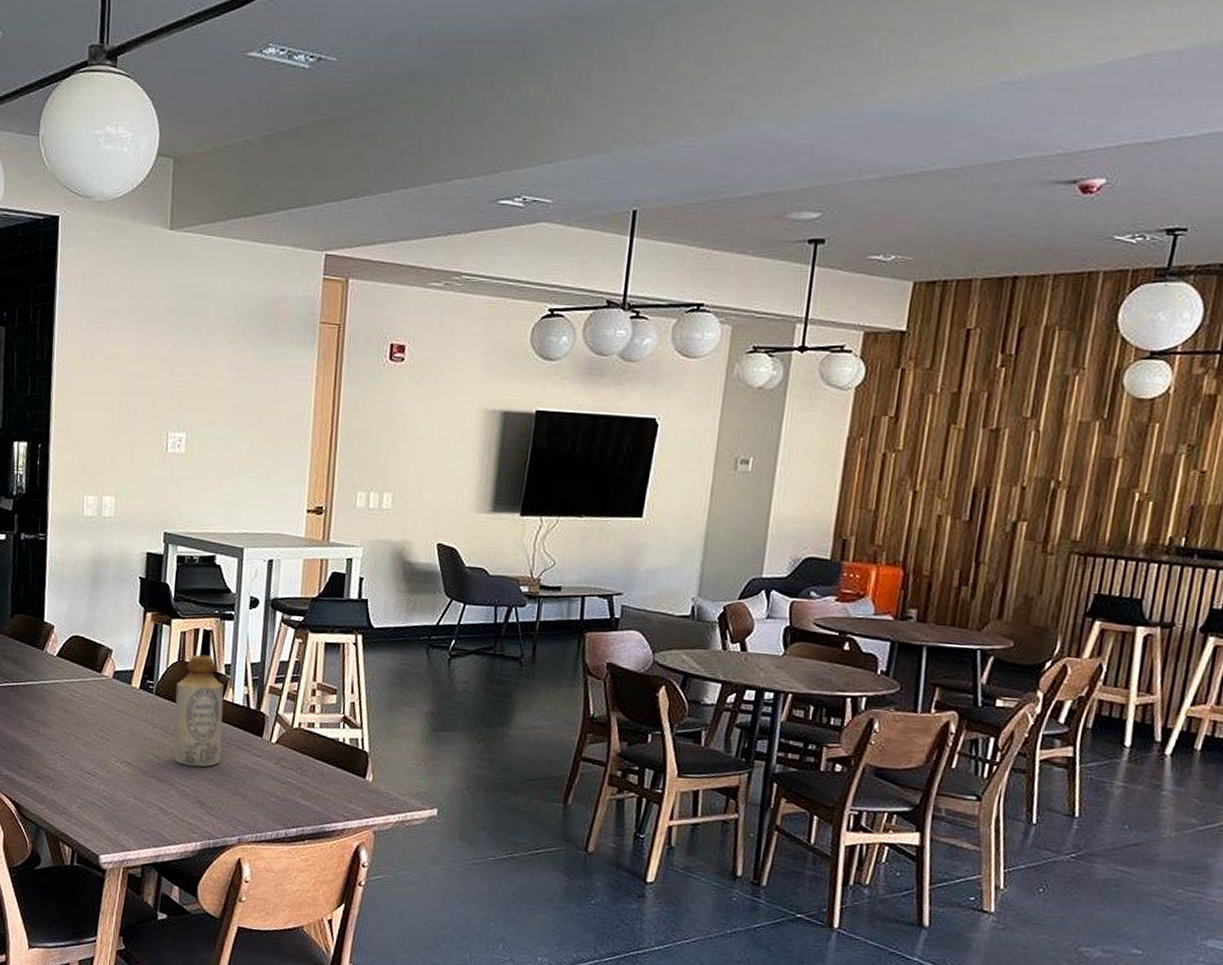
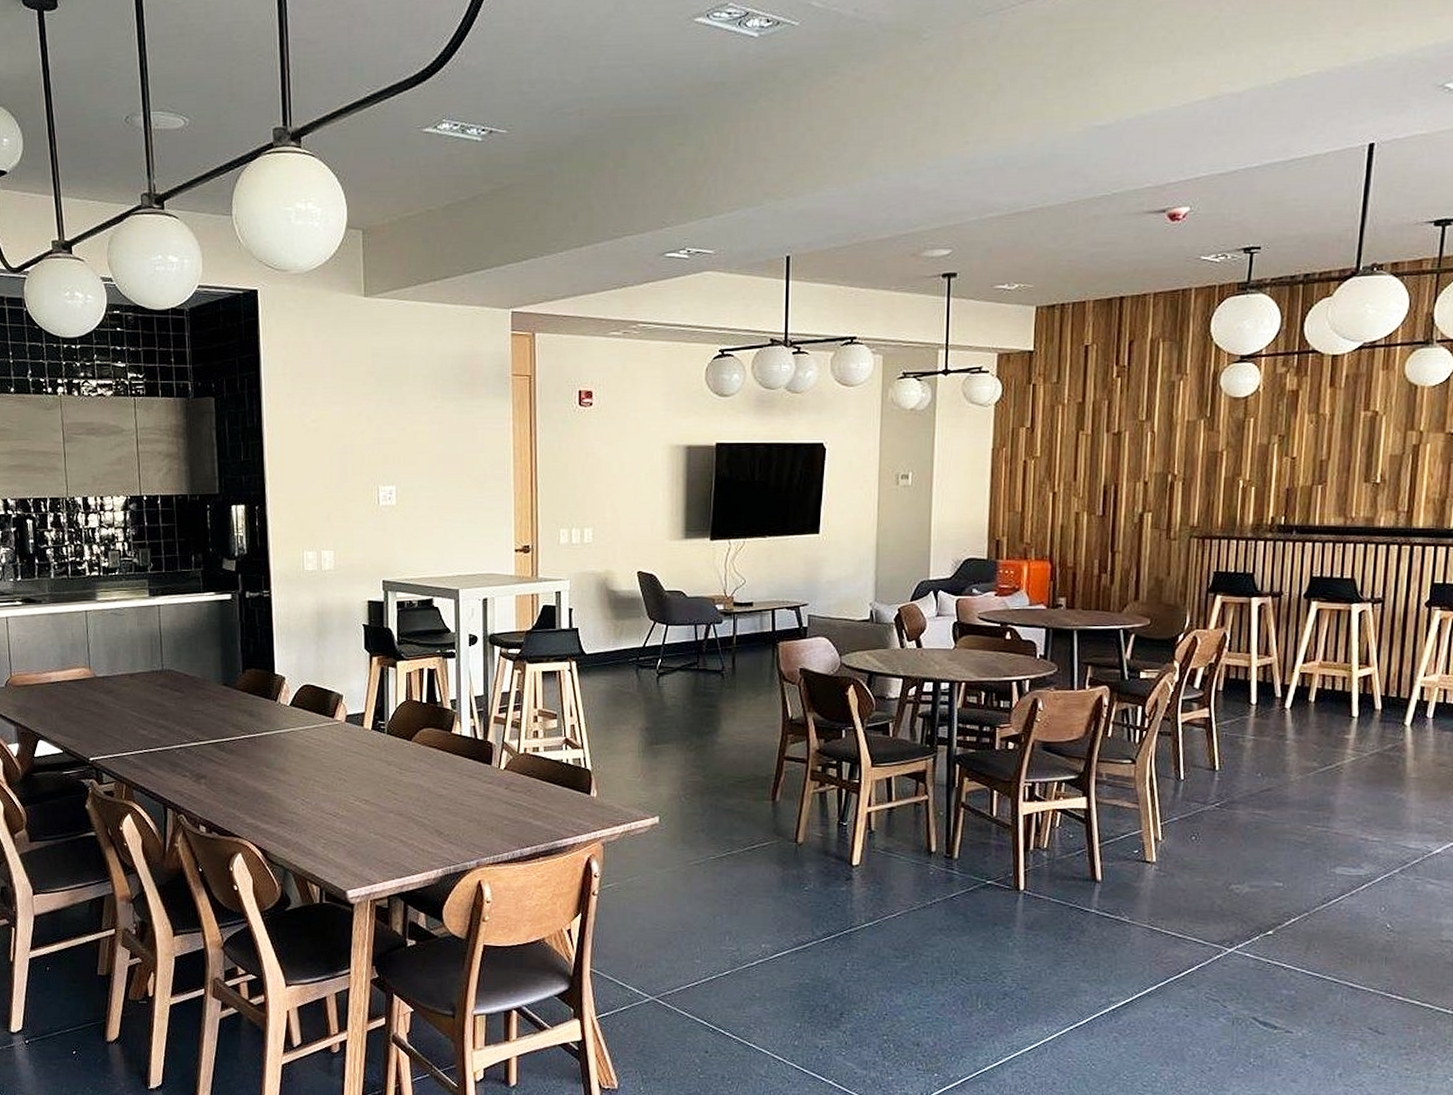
bottle: present [173,654,224,767] -> none [406,692,454,798]

